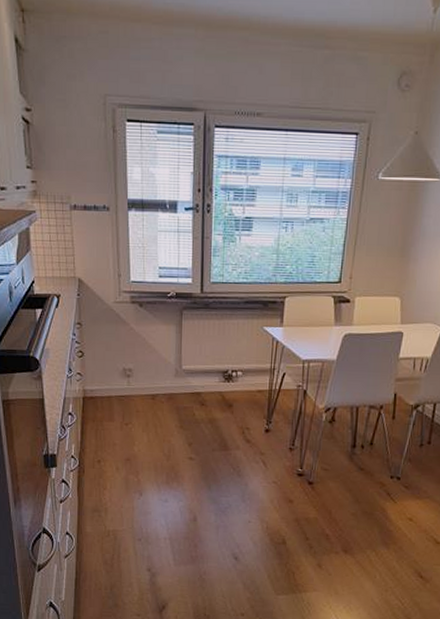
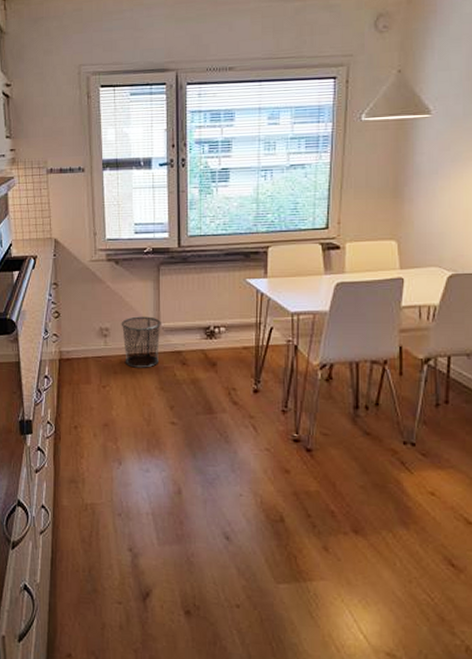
waste bin: none [144,358,182,408] -> present [121,316,161,368]

